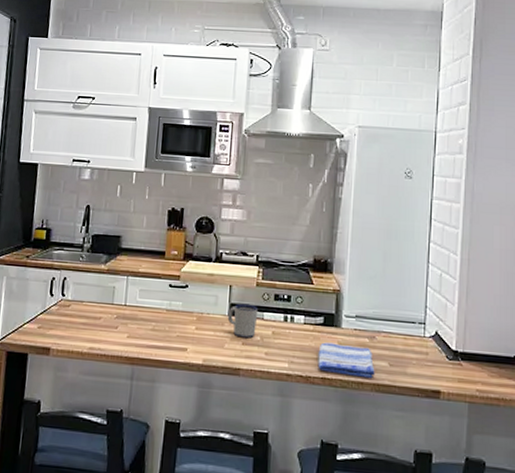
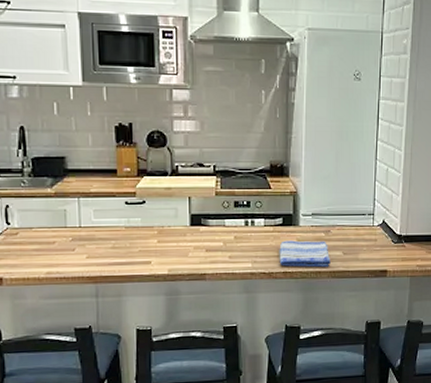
mug: present [227,303,259,339] -> none [189,213,219,245]

